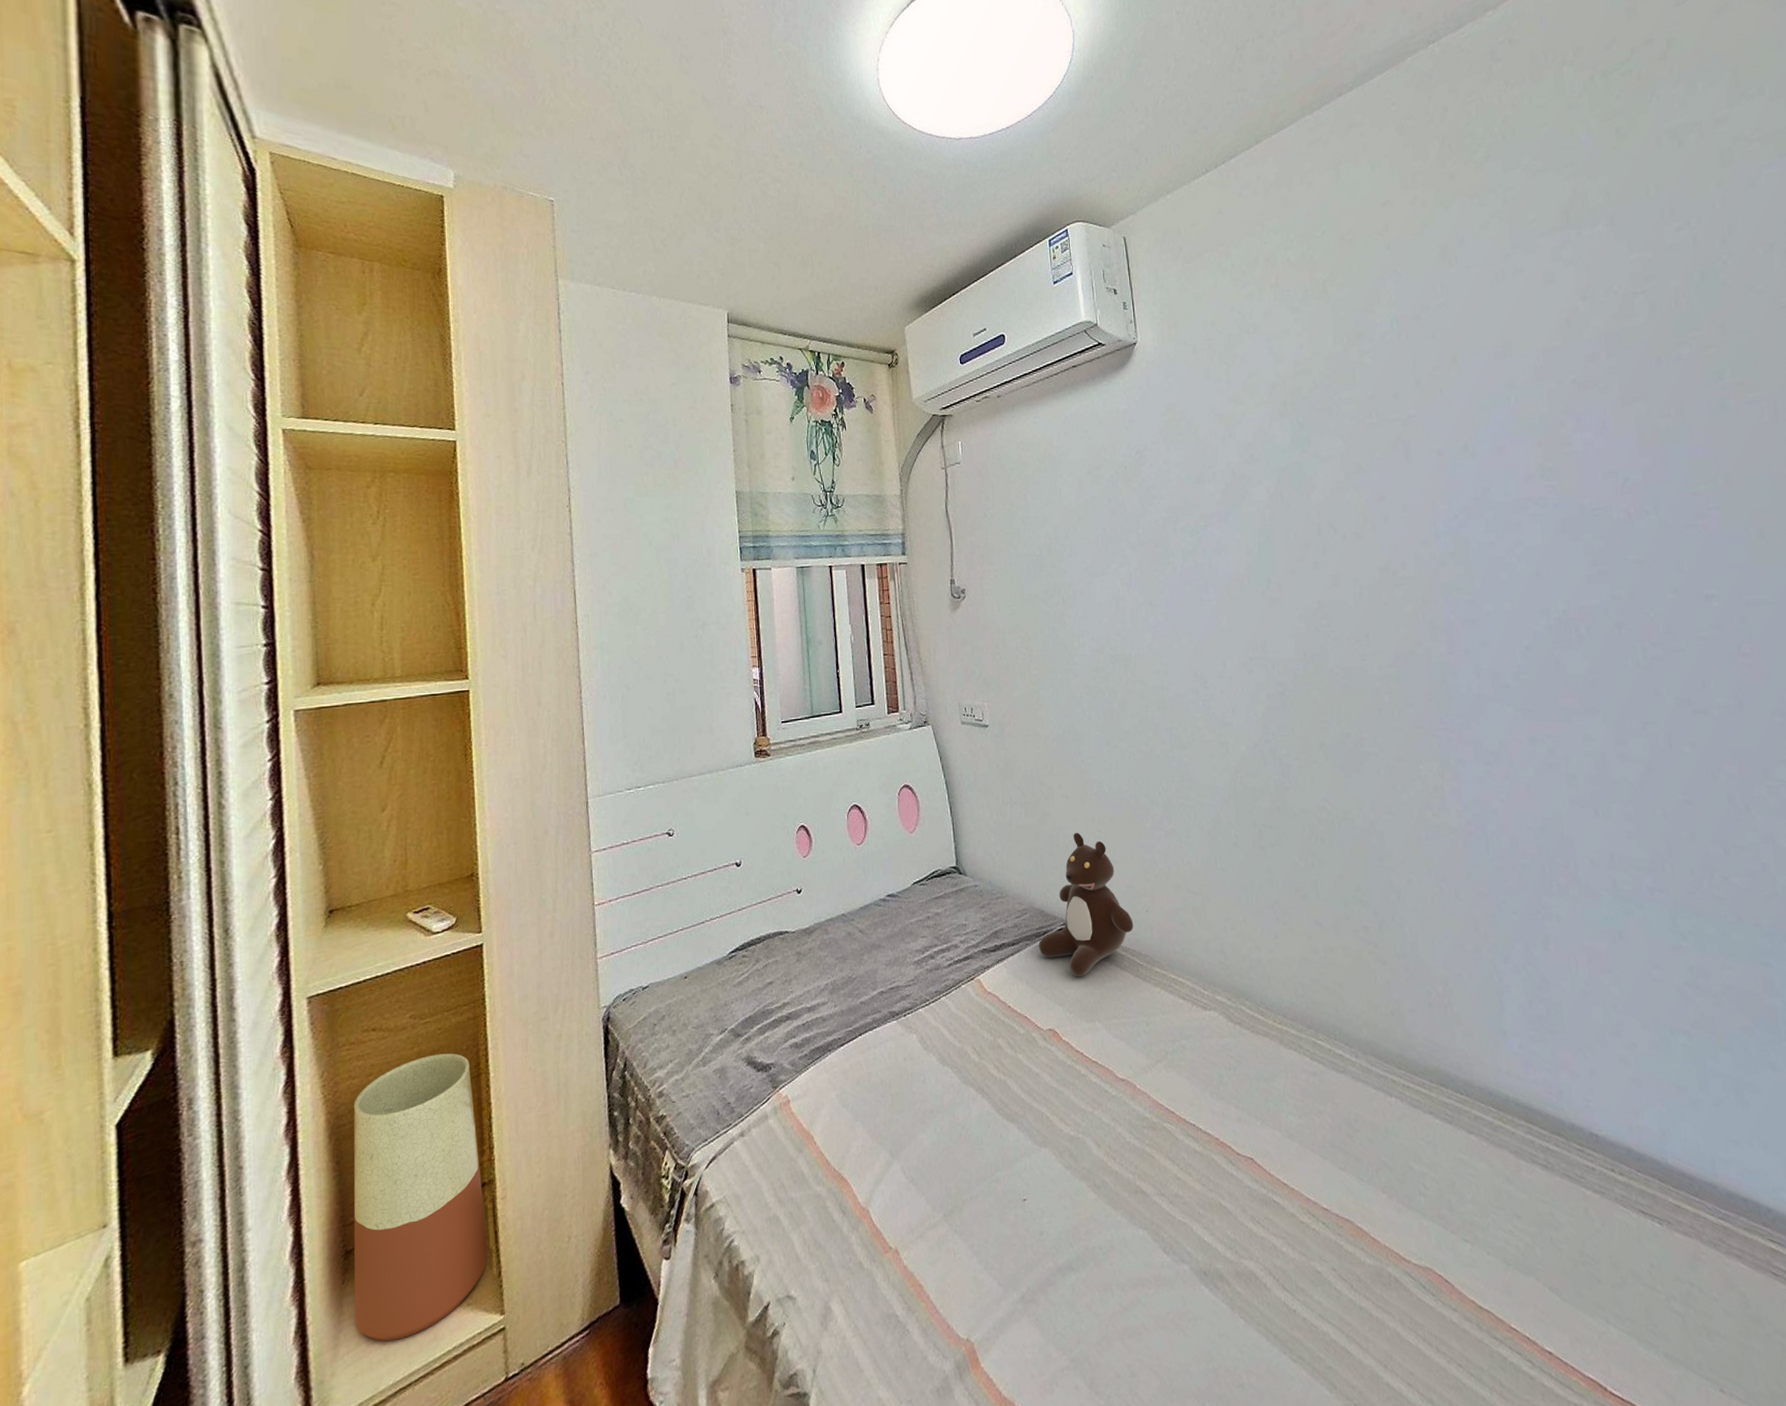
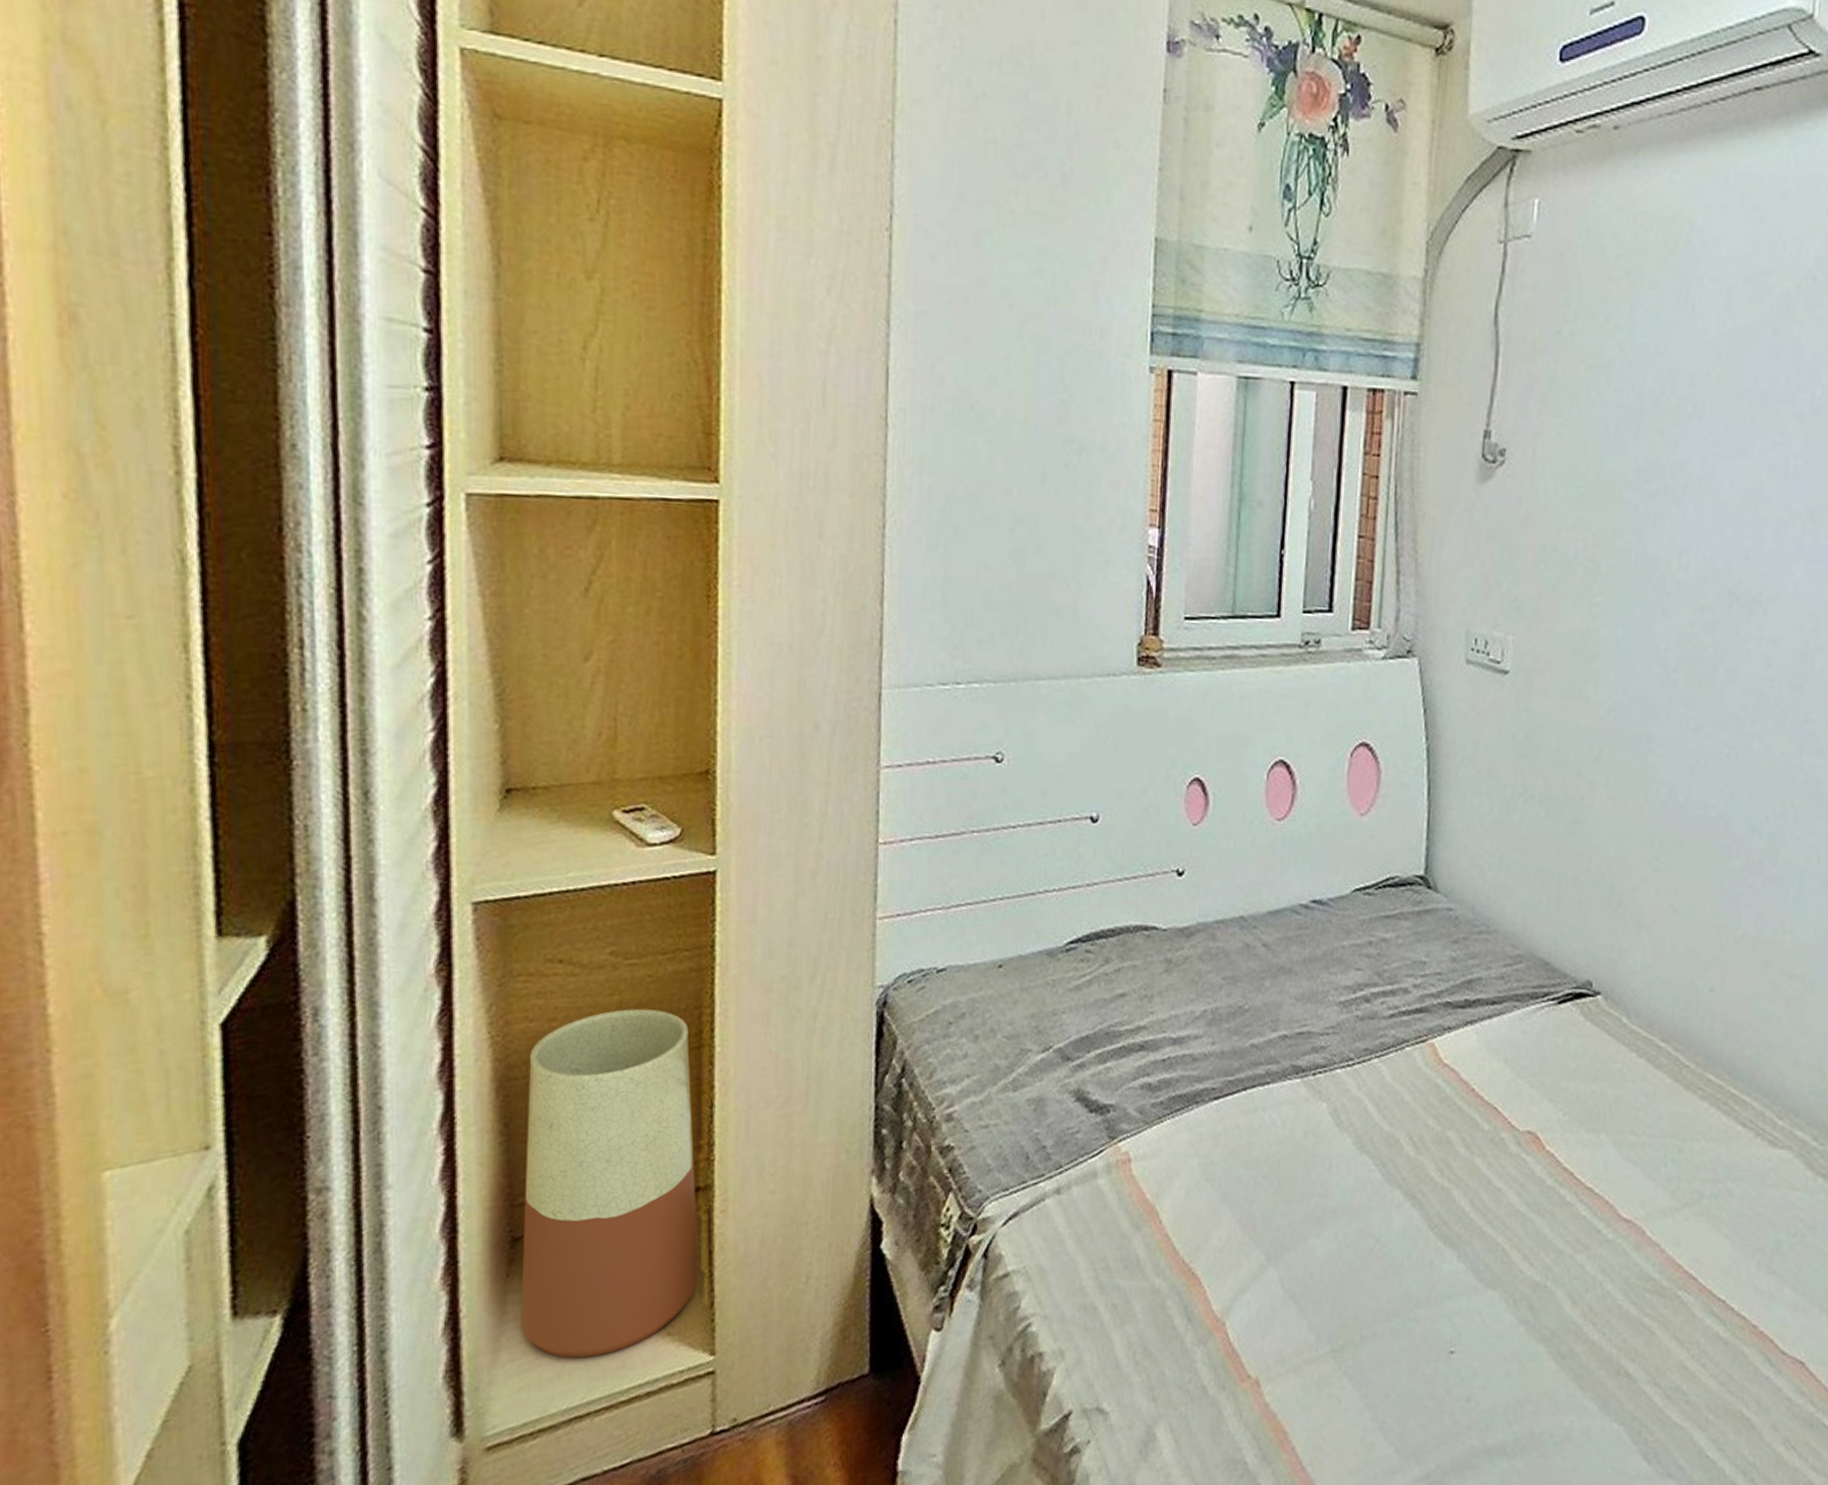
stuffed animal: present [1039,832,1134,977] -> none [1532,855,1687,1066]

